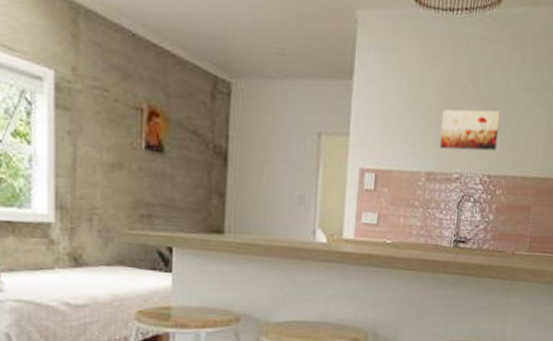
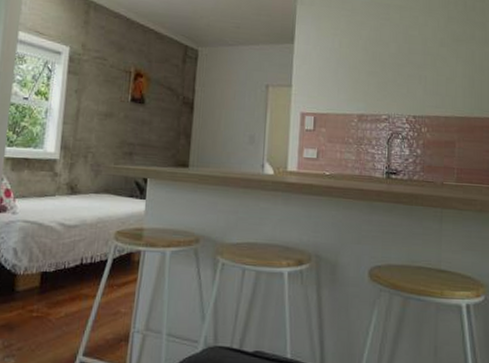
wall art: present [439,109,501,151] -> none [368,62,421,96]

